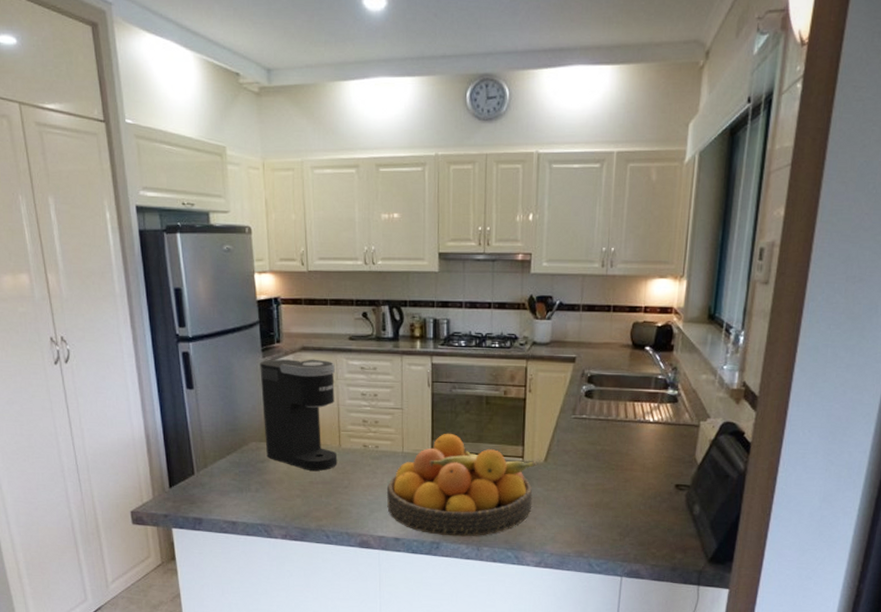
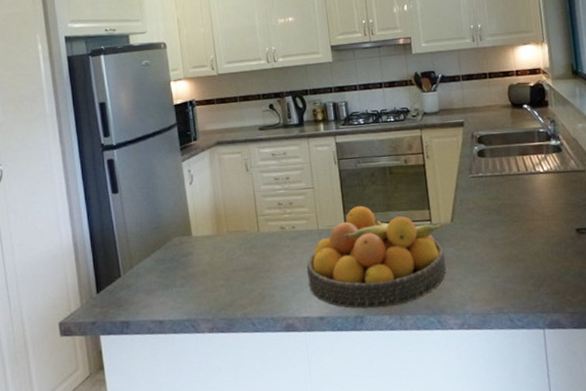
coffee maker: present [260,359,338,471] -> none [179,151,258,259]

